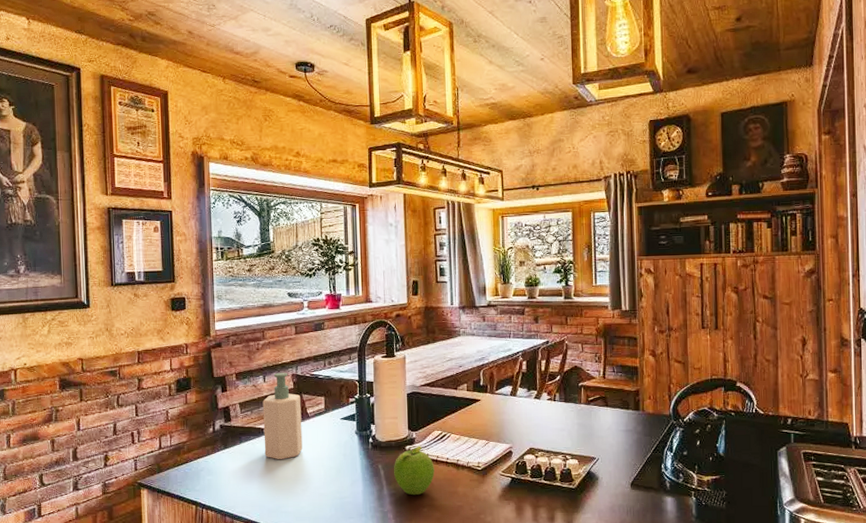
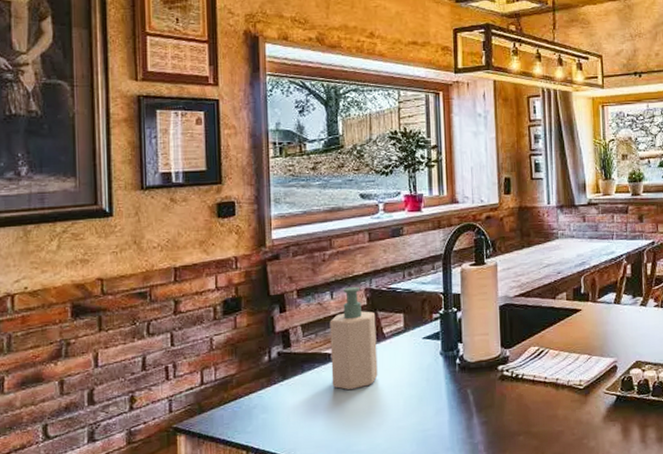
fruit: present [393,446,435,496] -> none [484,365,531,423]

